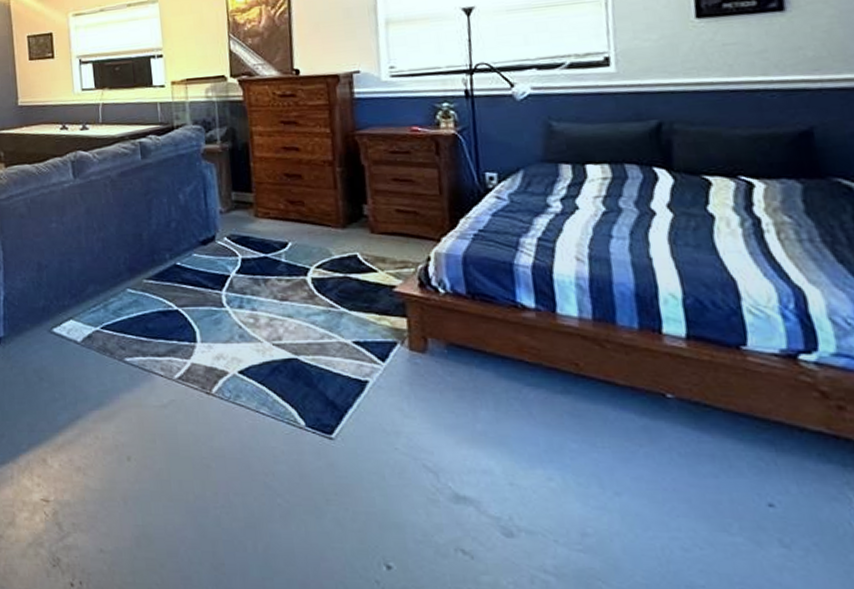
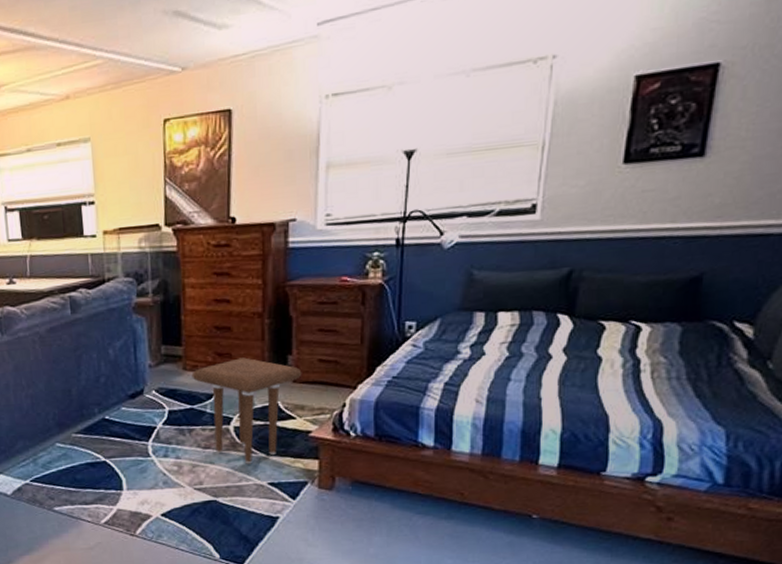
side table: none [263,206,380,320] -> present [191,357,302,464]

